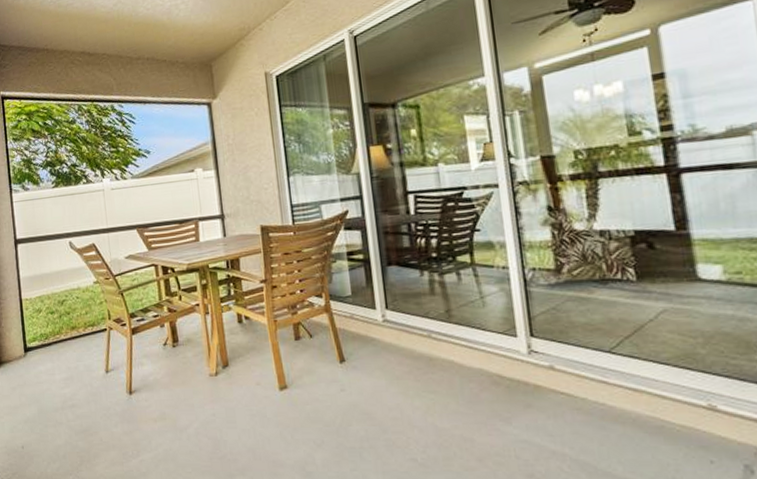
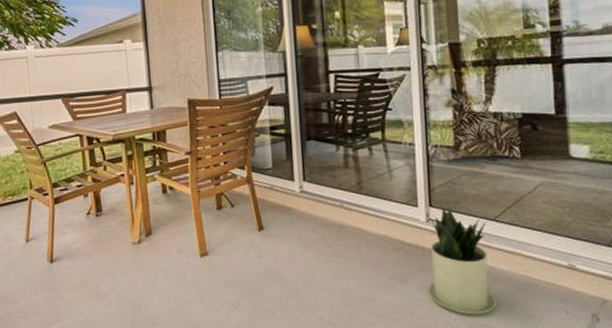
planter: none [534,337,621,462] -> present [427,207,497,315]

